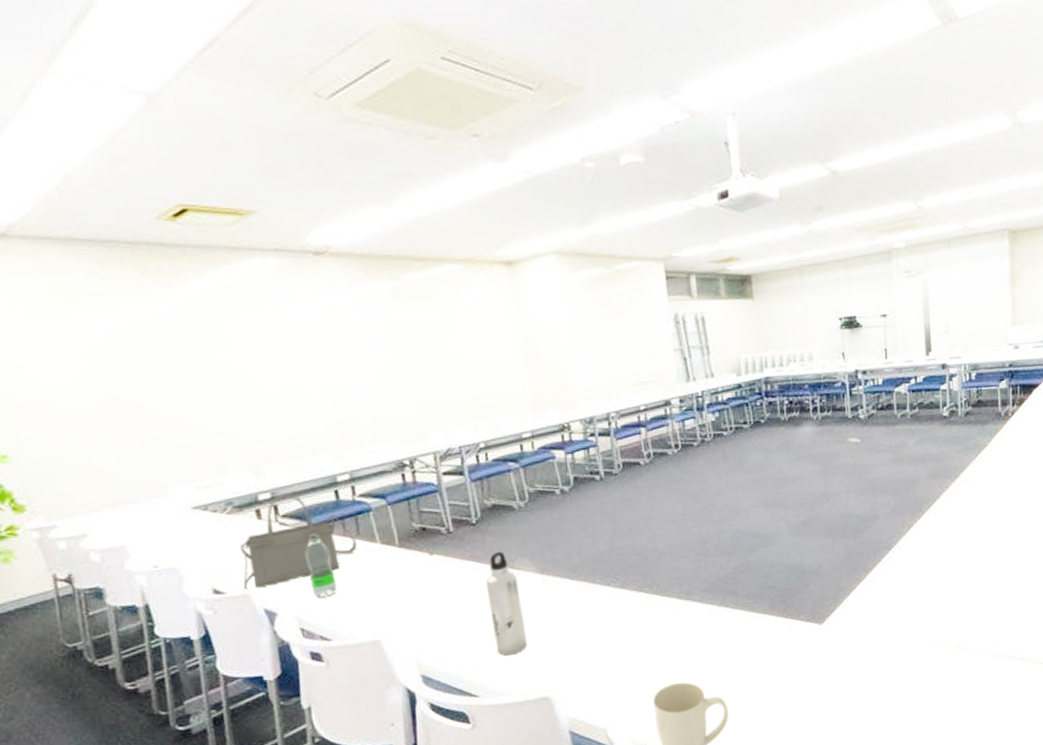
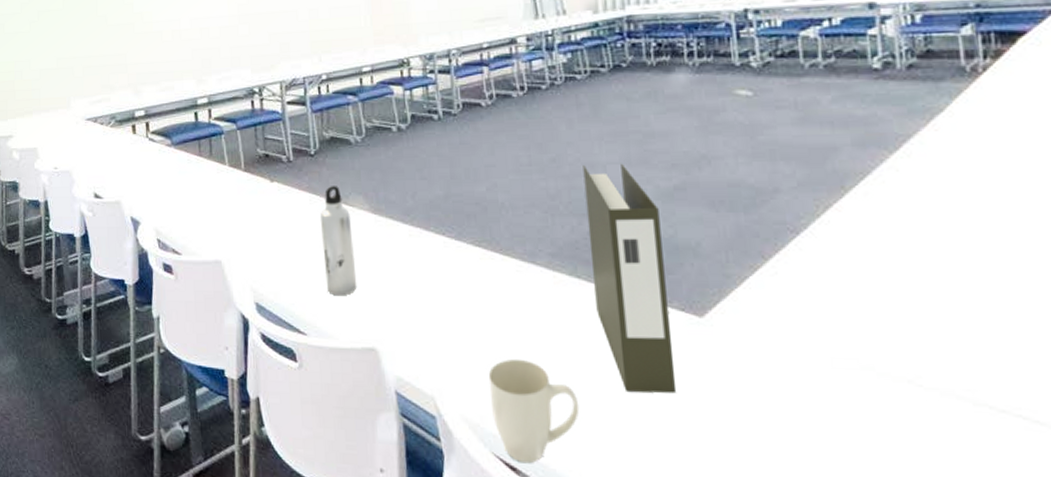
handbag: present [240,492,357,589] -> none [117,111,209,196]
bottle: present [305,534,337,598] -> none [166,152,190,212]
binder: none [729,506,802,692] -> present [583,163,676,394]

